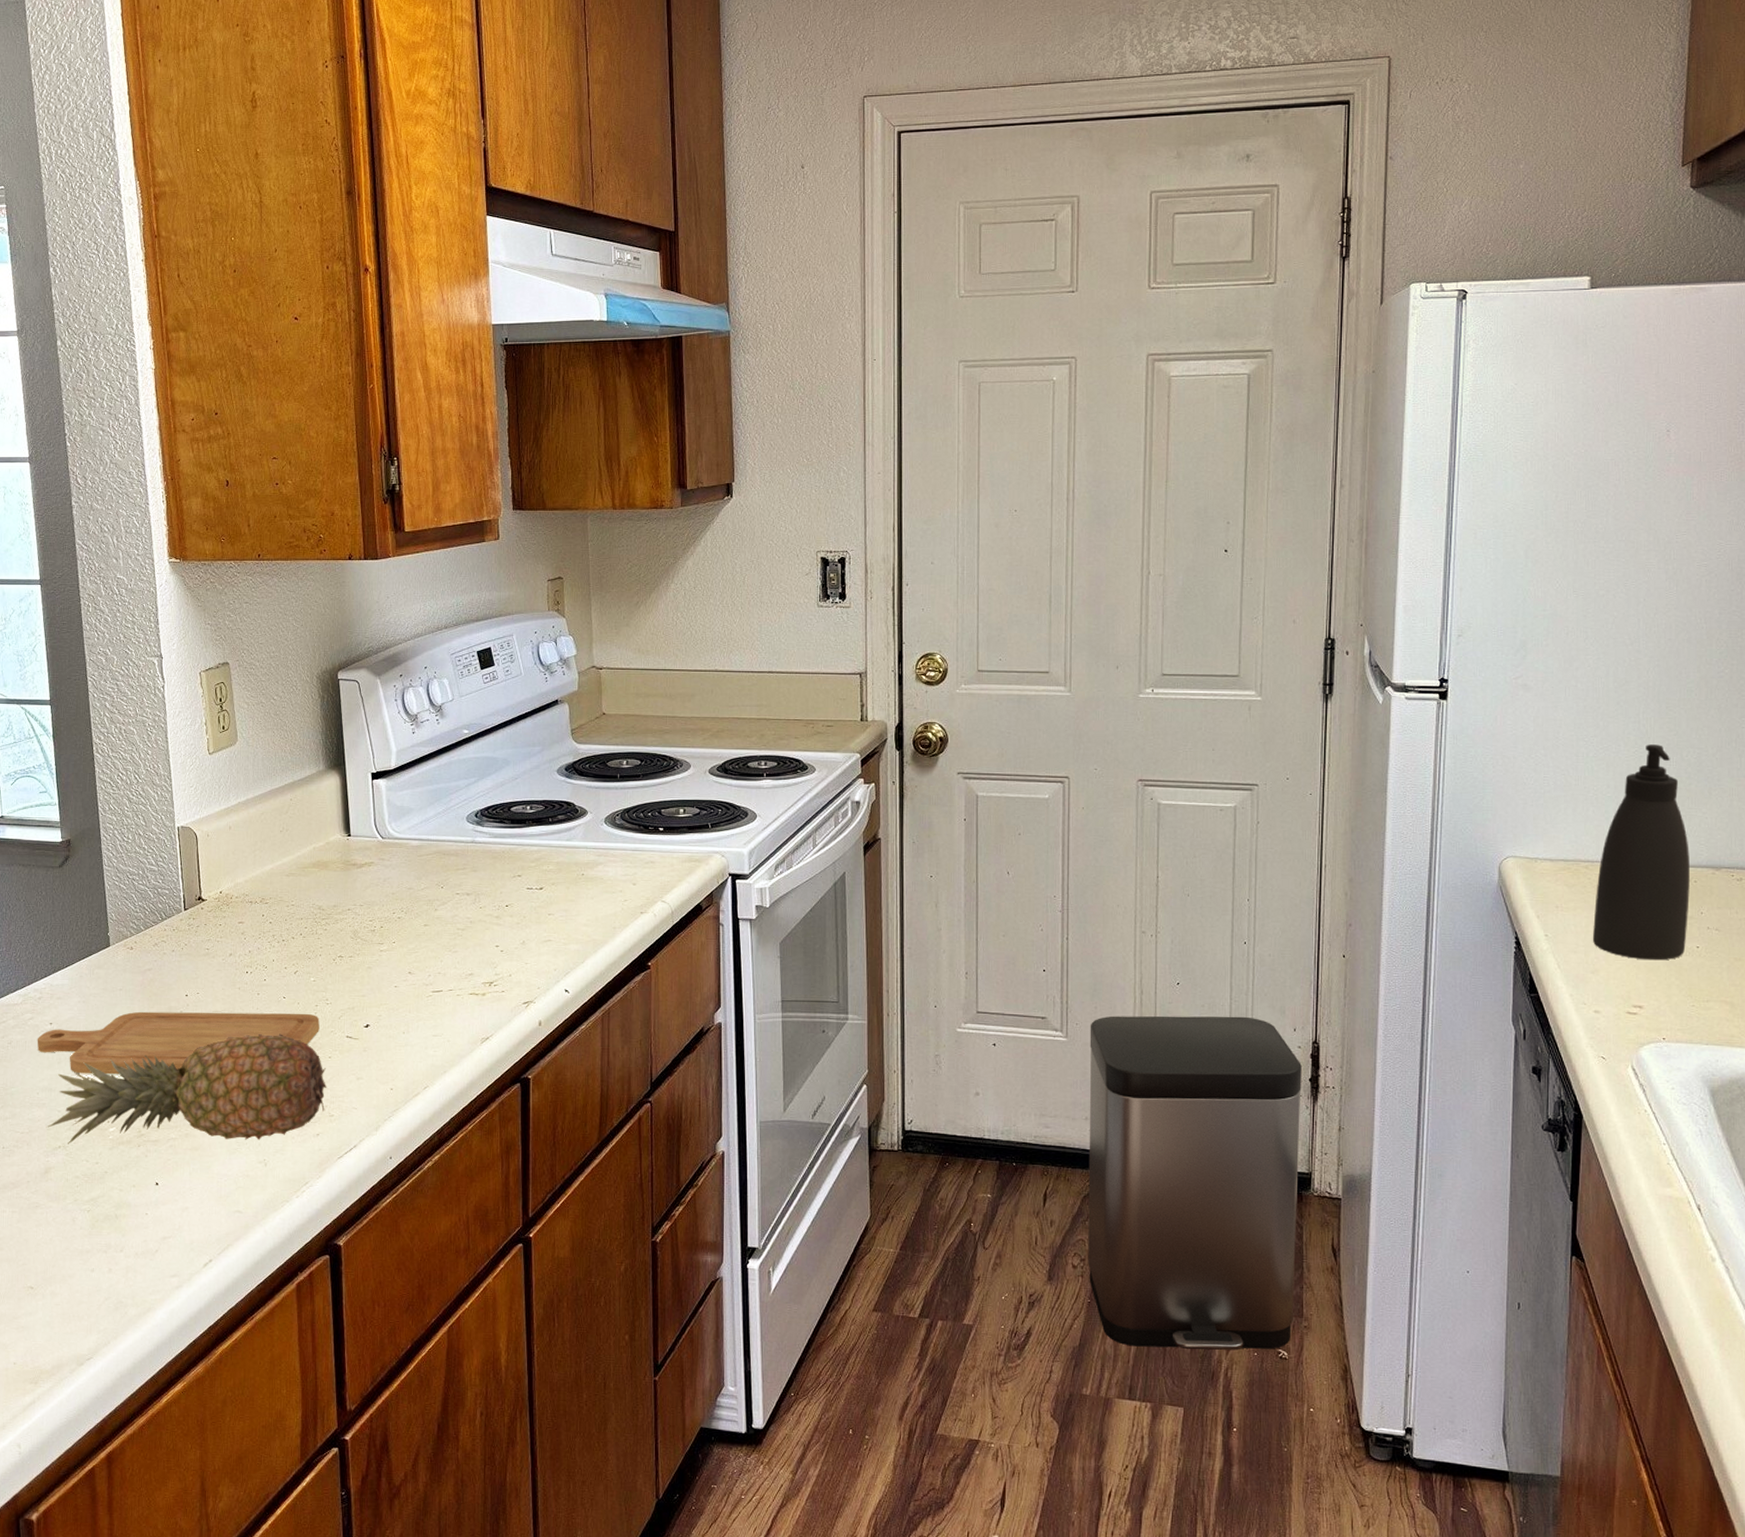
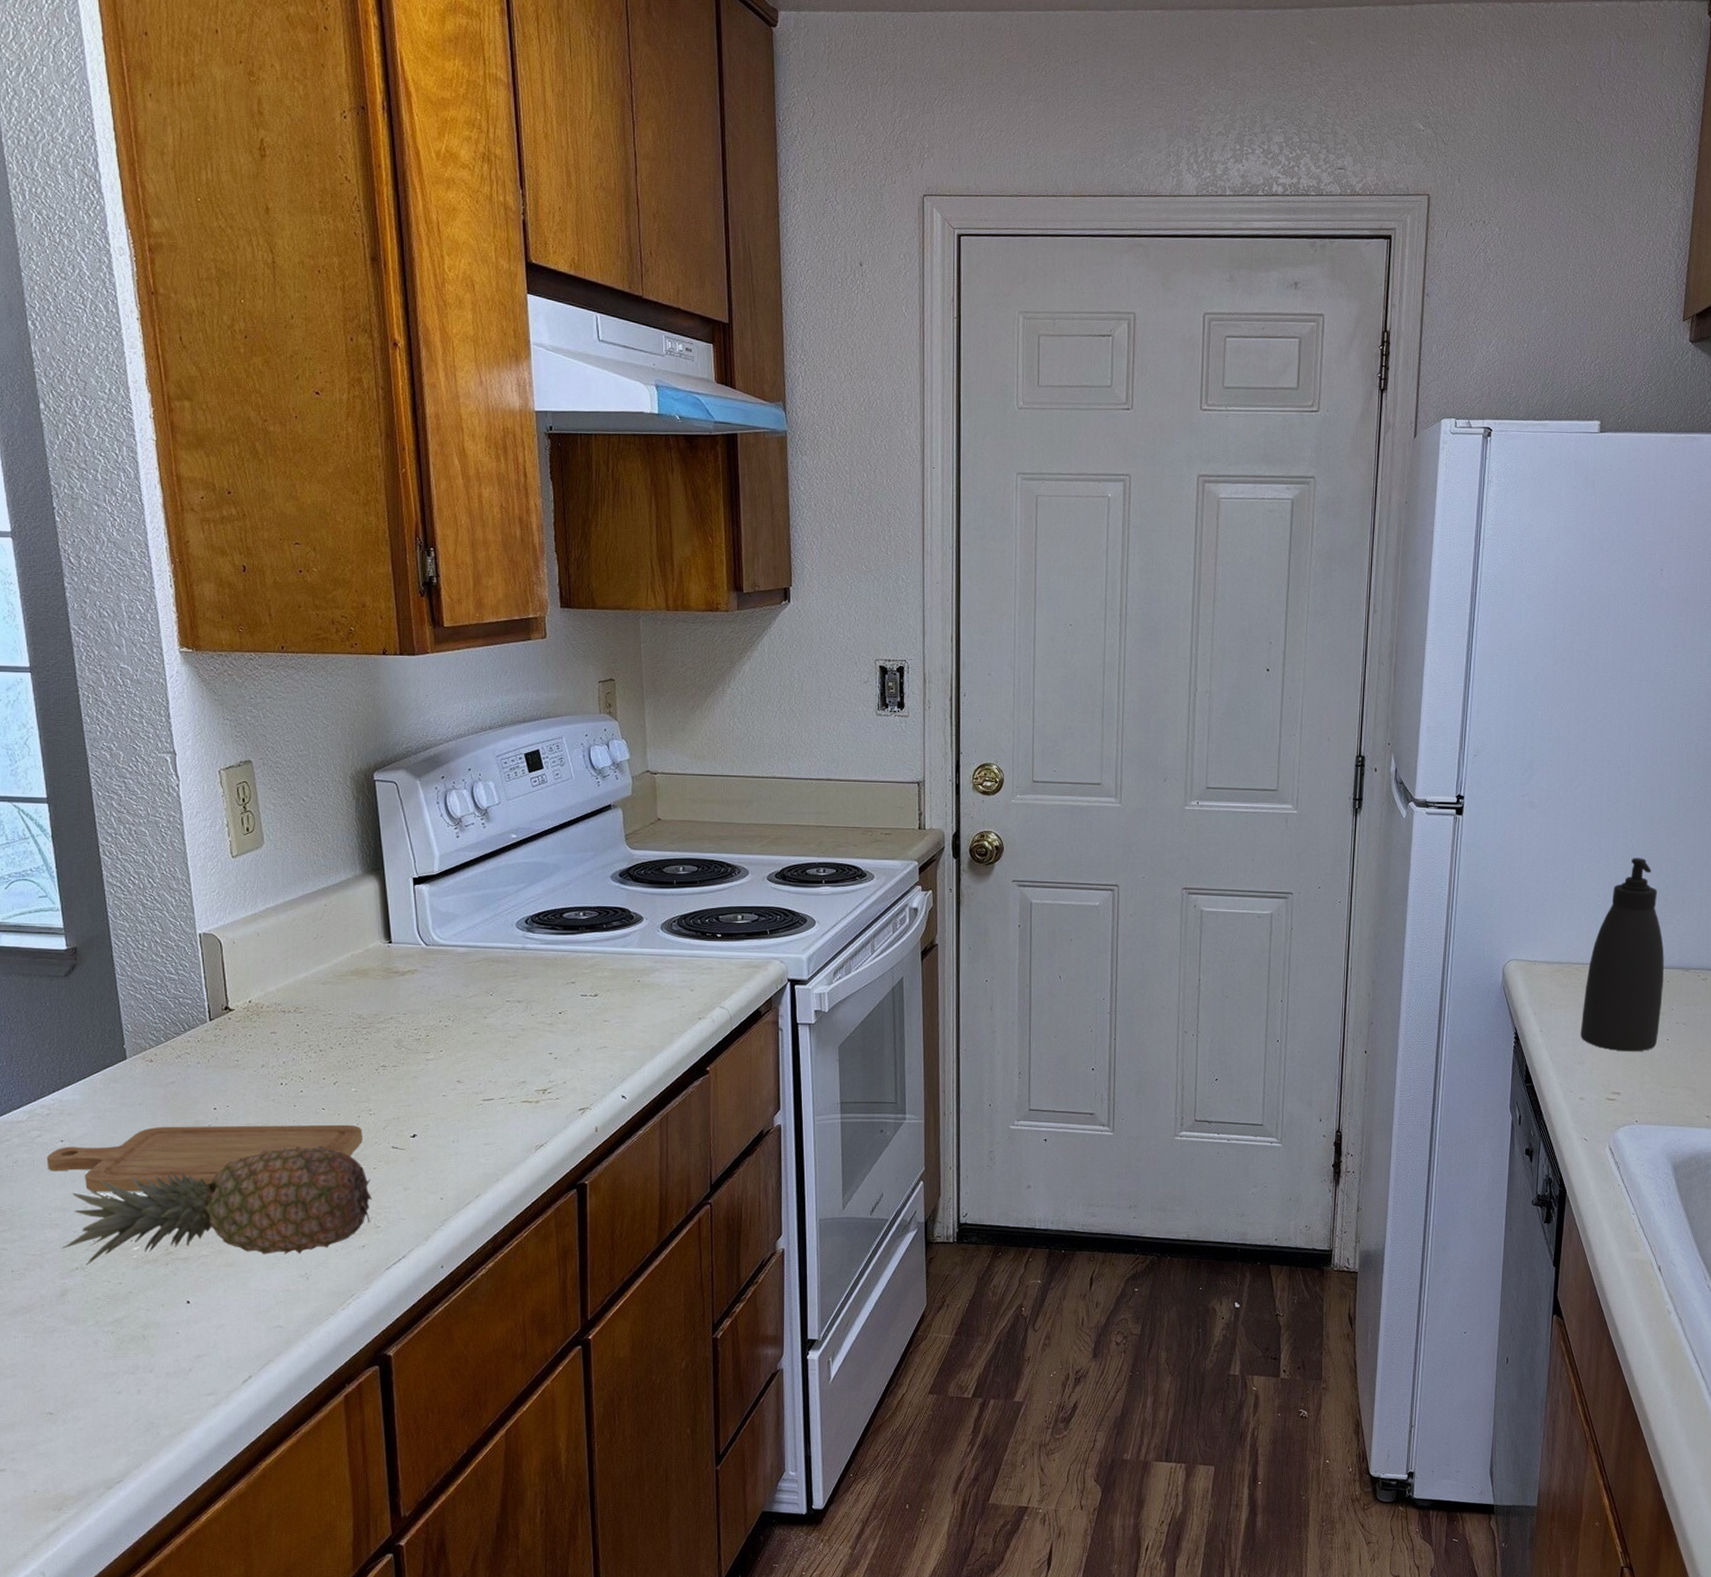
pedal bin: present [1088,1016,1302,1350] -> none [1130,1109,1326,1414]

